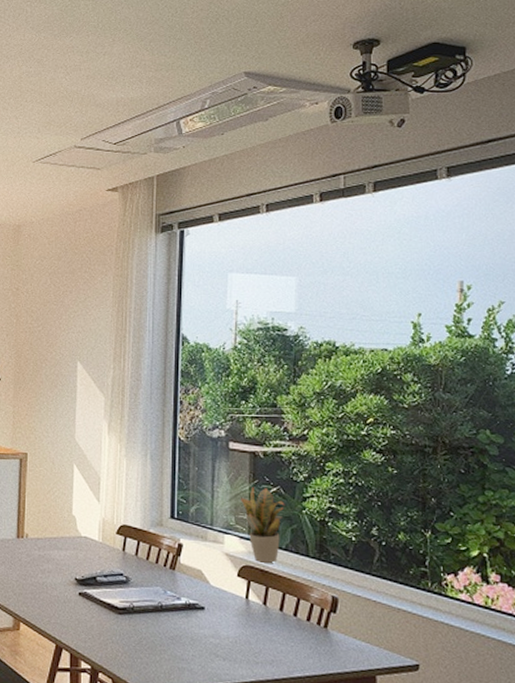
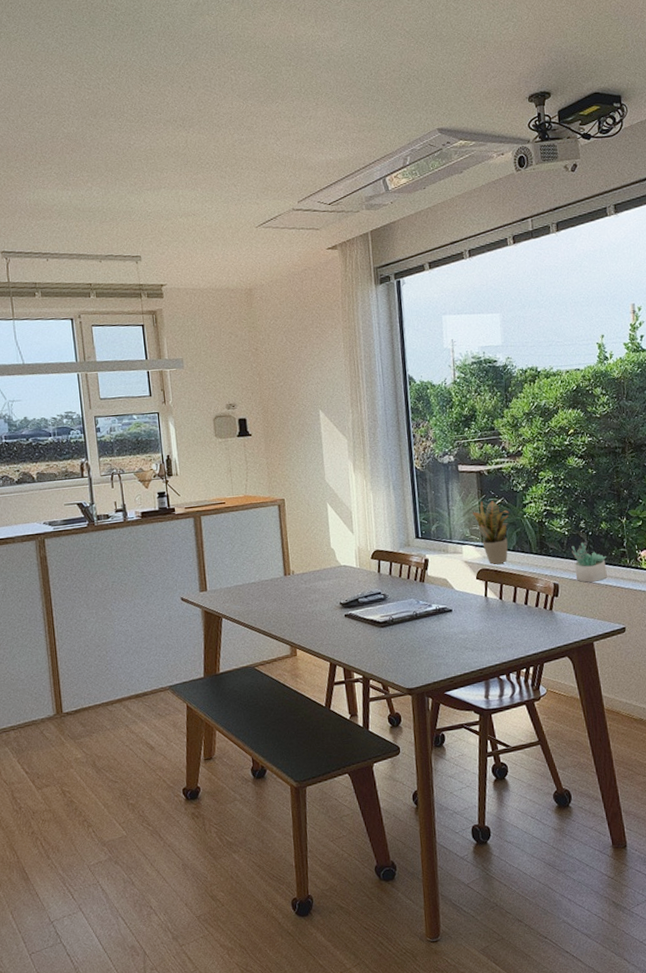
succulent plant: none [358,552,402,603] -> present [571,542,607,583]

